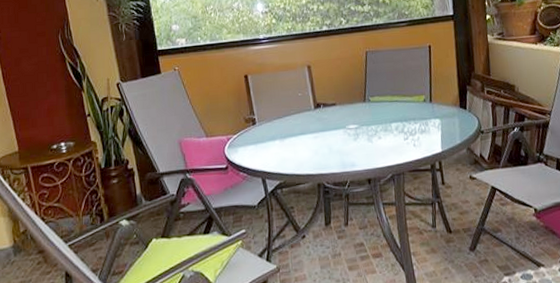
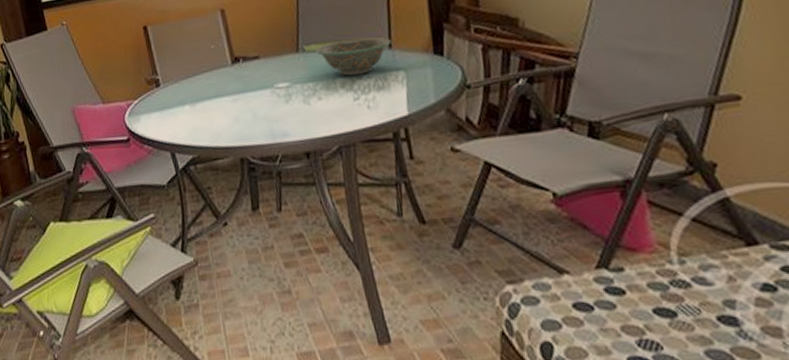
decorative bowl: none [377,93,431,122] -> present [315,36,391,76]

